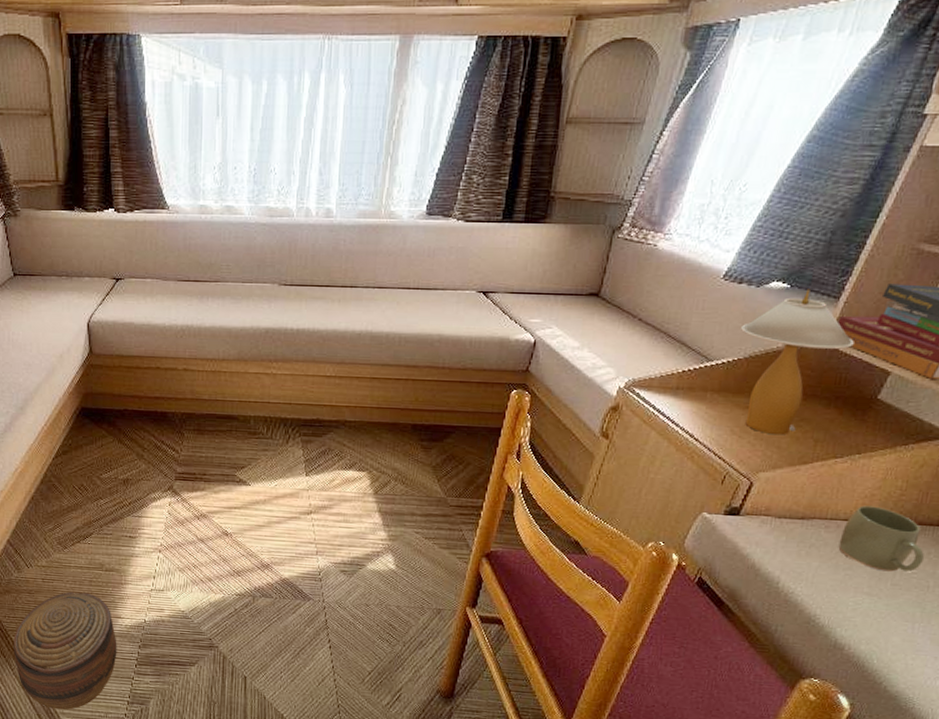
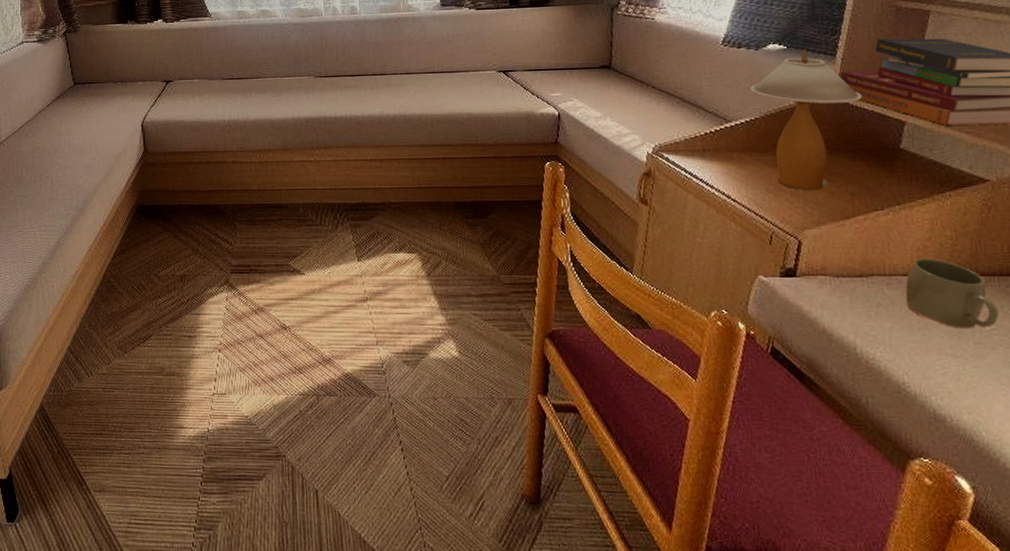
basket: present [13,591,117,710] -> none [74,400,181,542]

